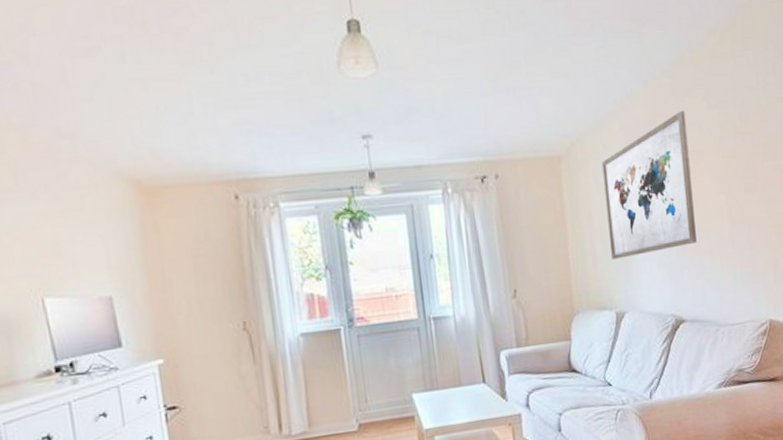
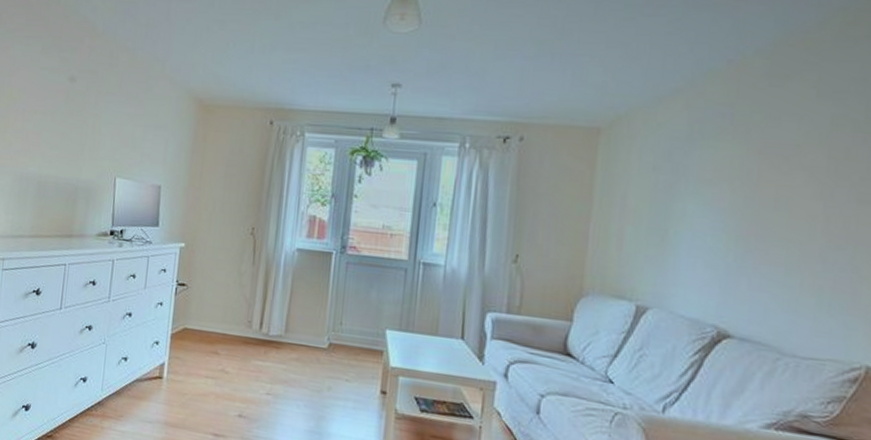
wall art: present [601,110,697,260] -> none [643,96,781,251]

